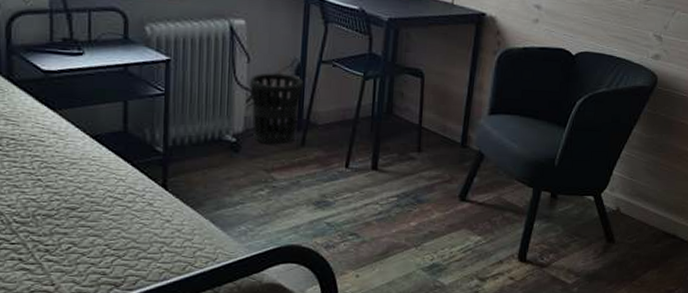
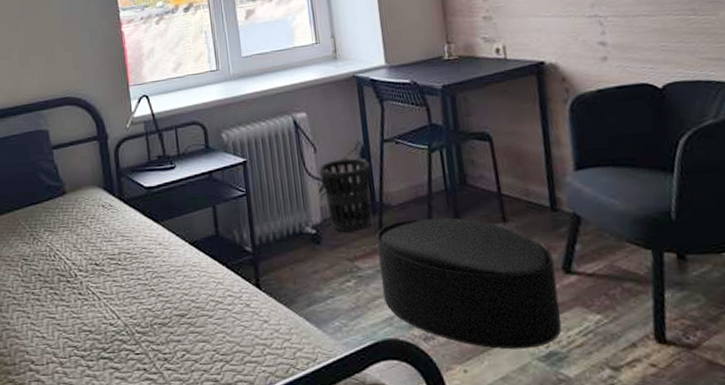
ottoman: none [293,139,454,260] -> present [376,218,562,350]

